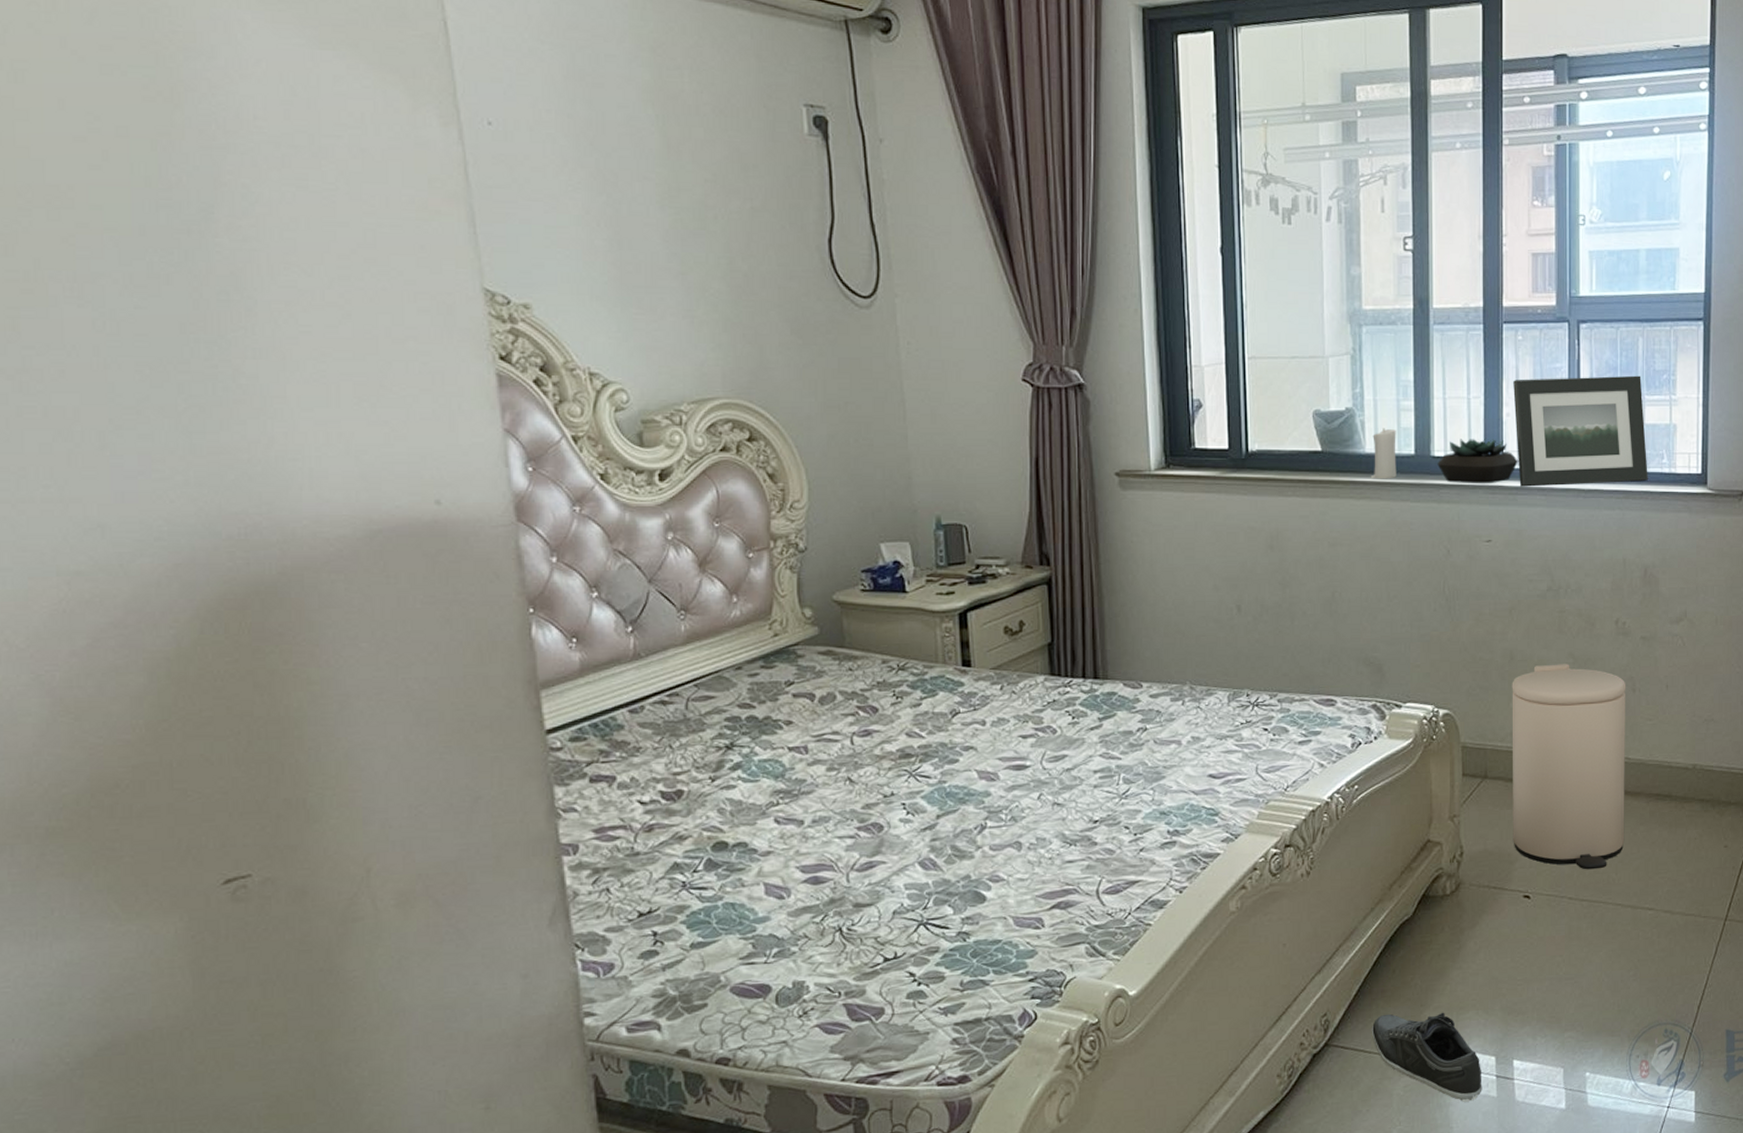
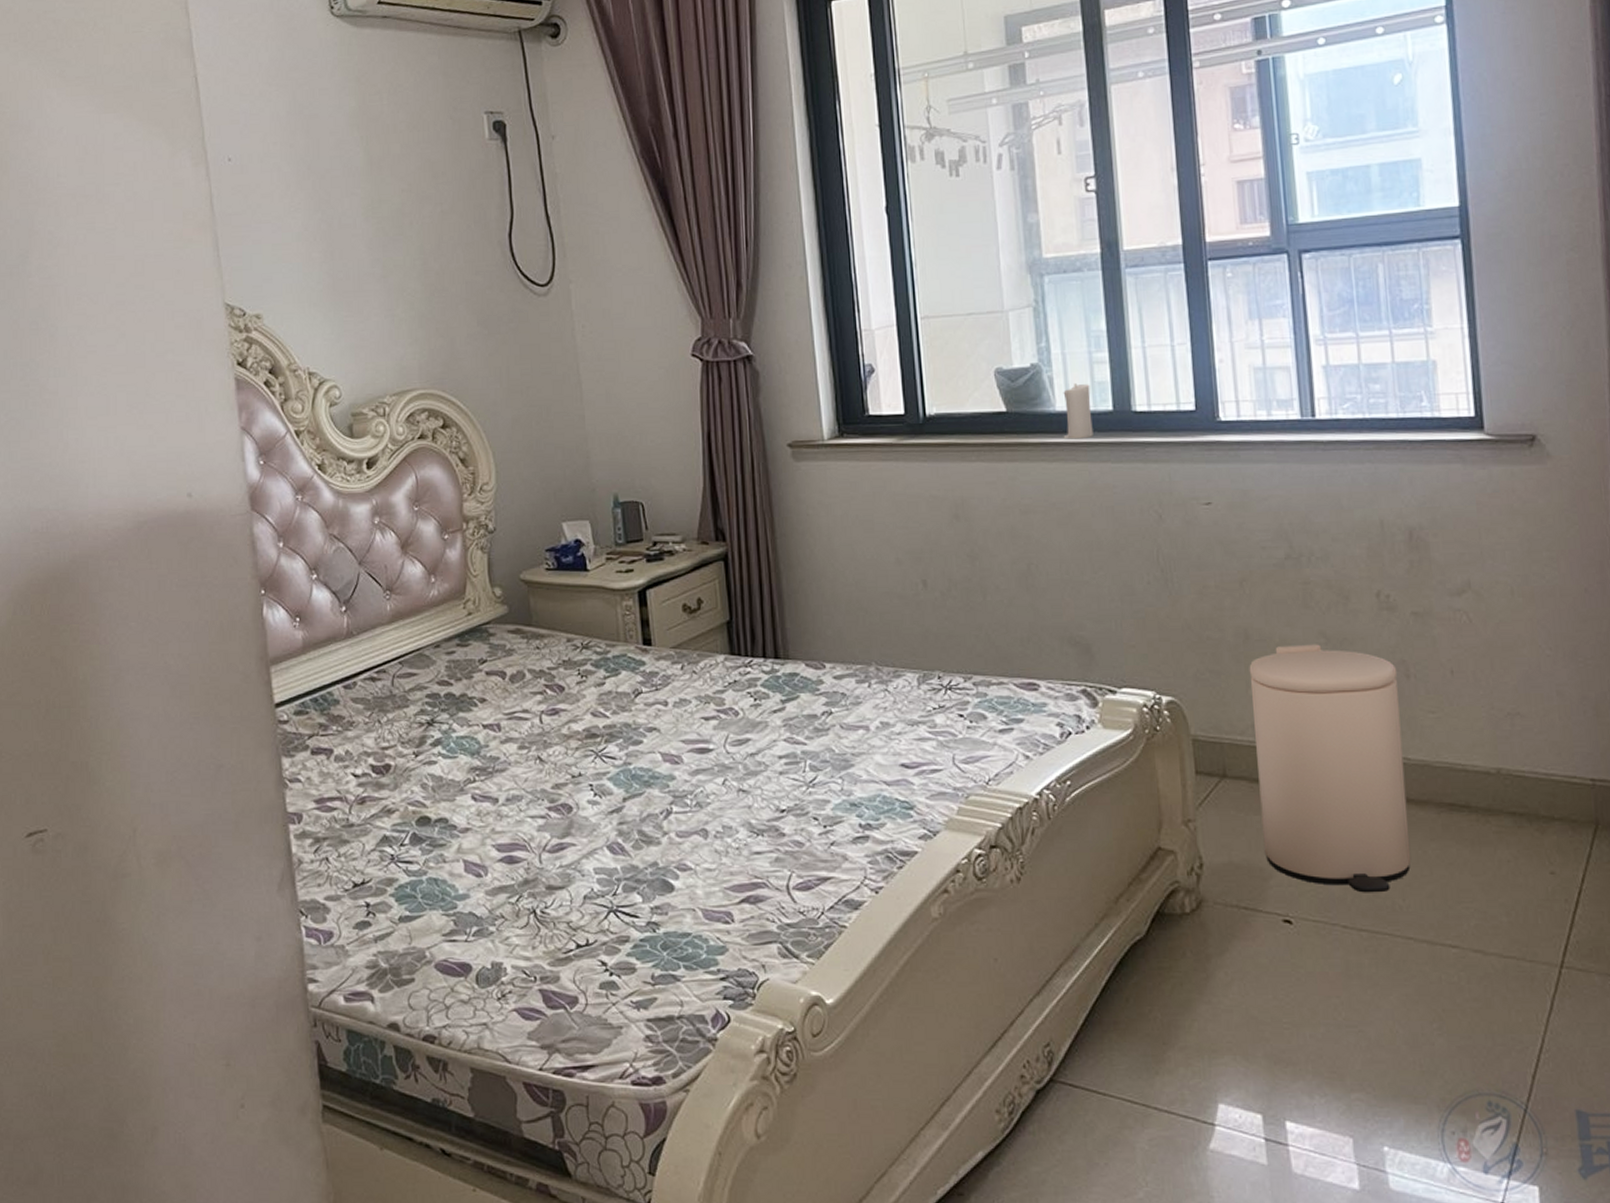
shoe: present [1371,1012,1482,1103] -> none [1104,1050,1248,1168]
succulent plant: present [1437,438,1519,484] -> none [1140,388,1239,441]
picture frame: present [1513,375,1648,487] -> none [1225,307,1405,441]

